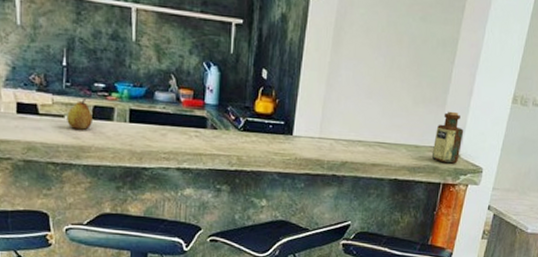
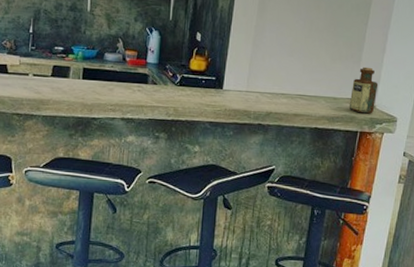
fruit: present [67,98,93,130] -> none [31,59,52,86]

